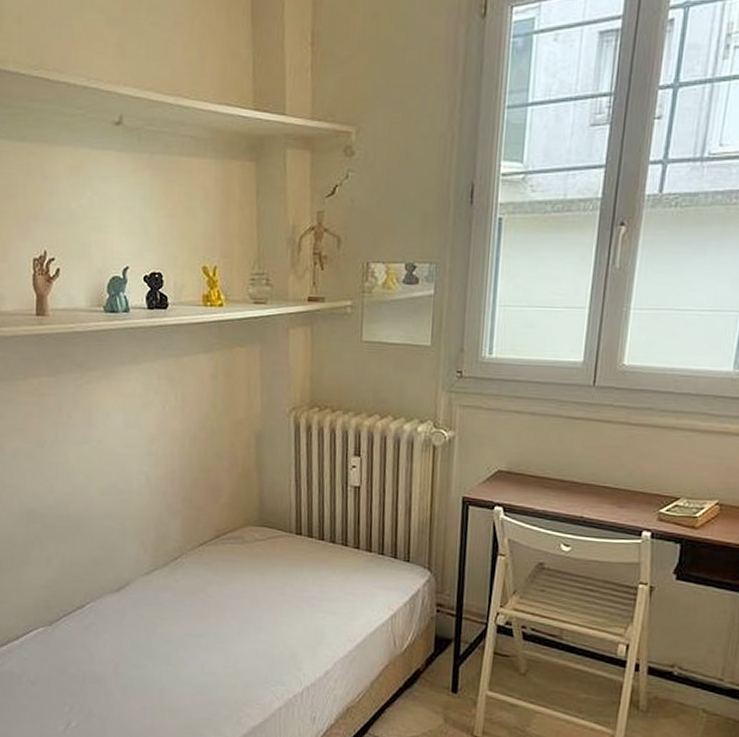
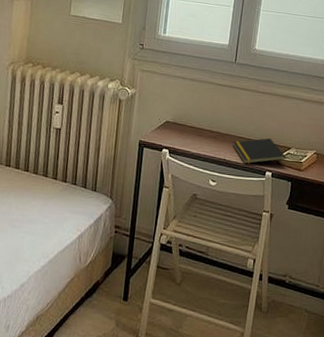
notepad: none [592,485,673,522] -> present [232,137,286,164]

